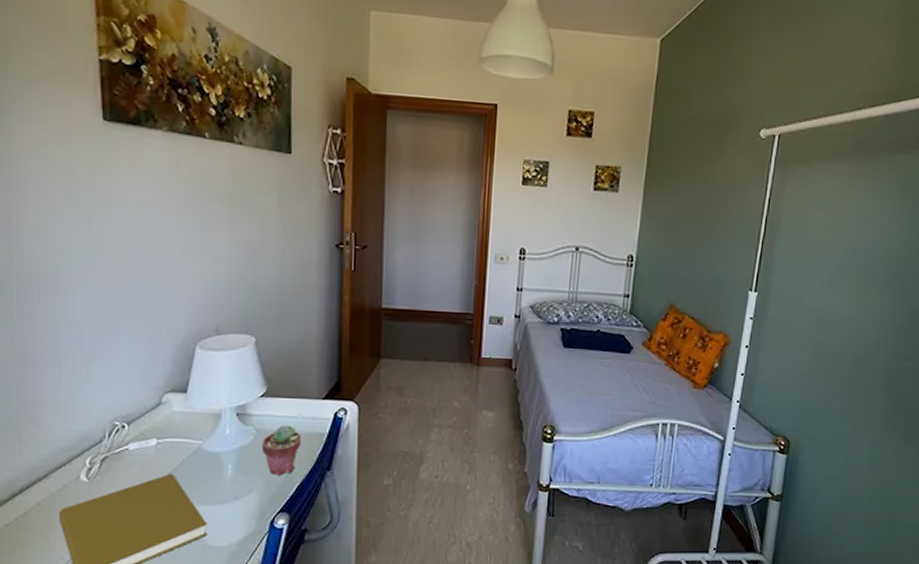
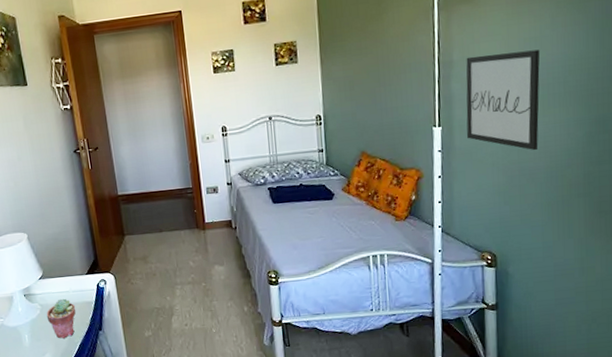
wall art: none [780,222,867,335] -> present [466,49,540,151]

